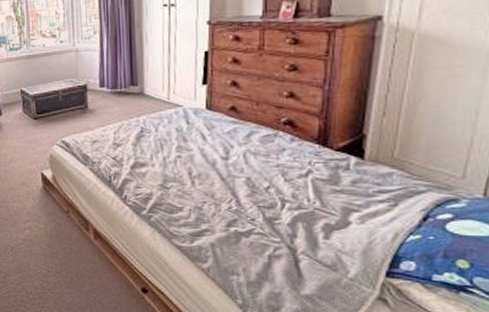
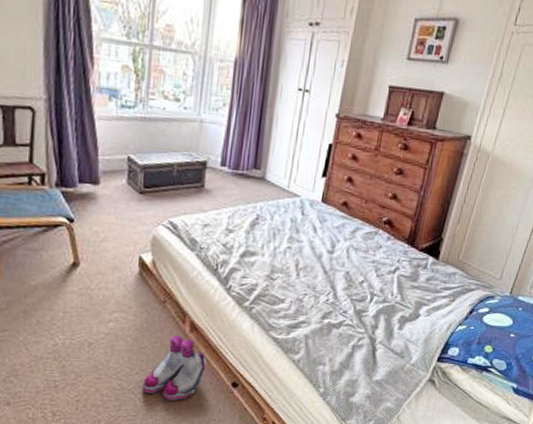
boots: none [59,242,115,302] -> present [142,335,208,400]

